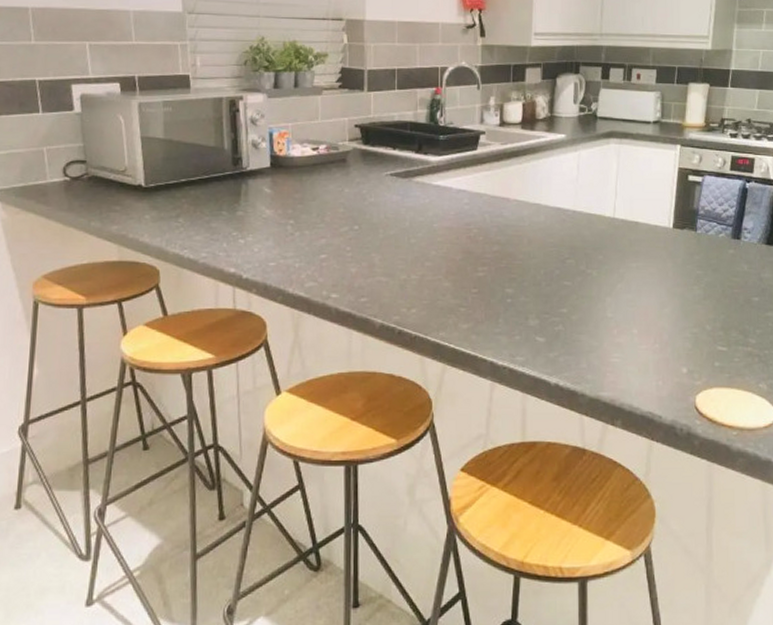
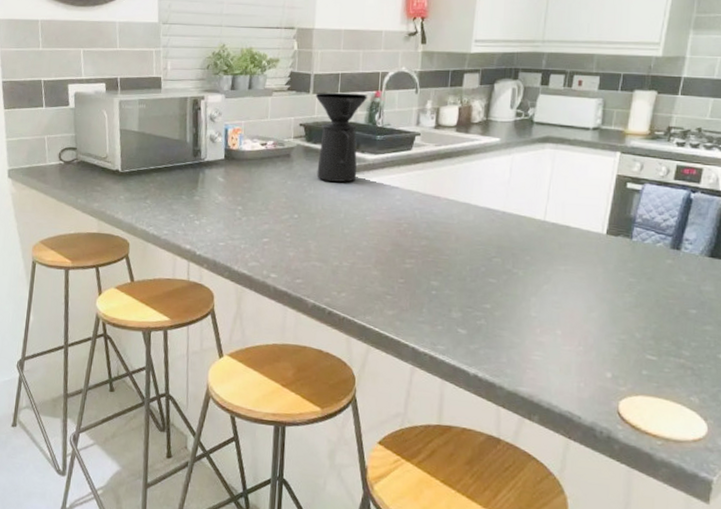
coffee maker: none [370,89,427,187] -> present [315,92,367,182]

